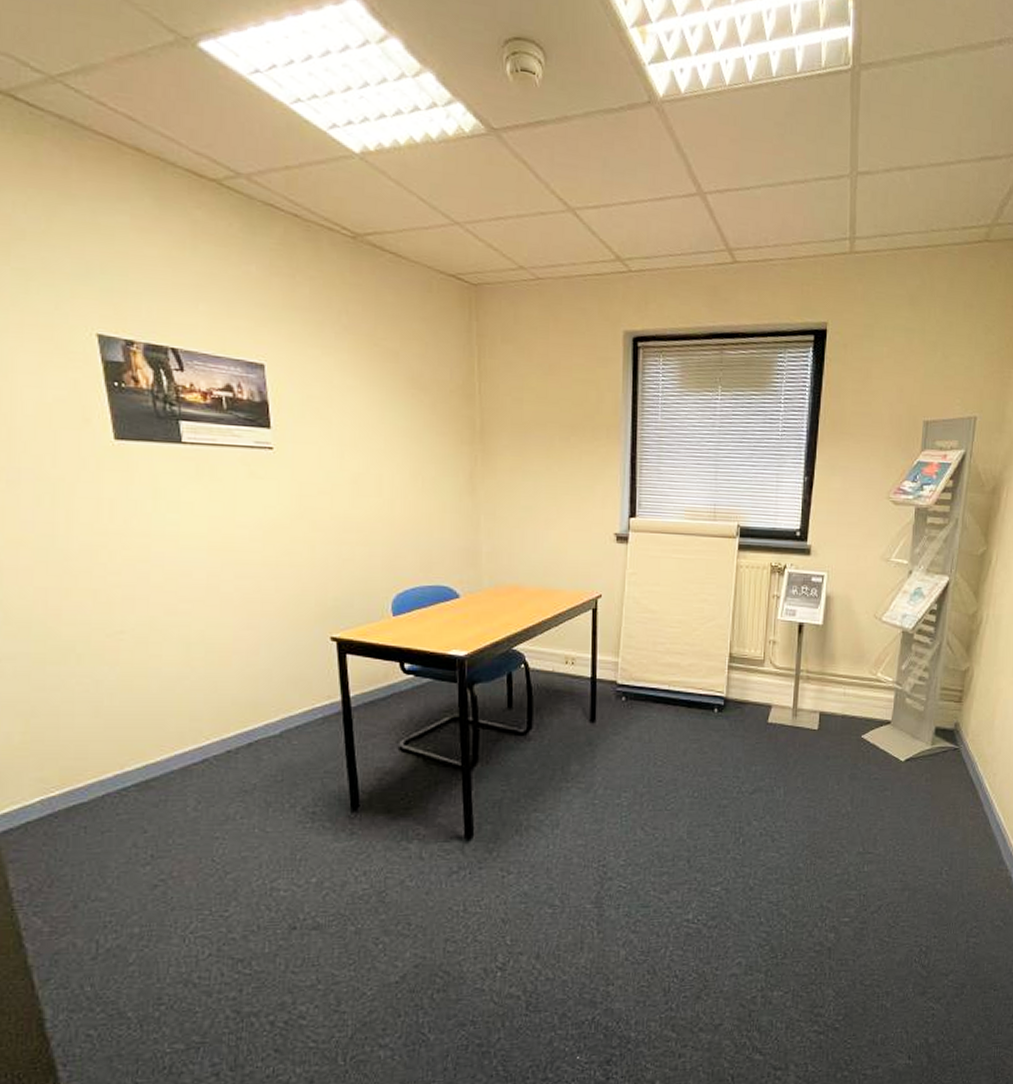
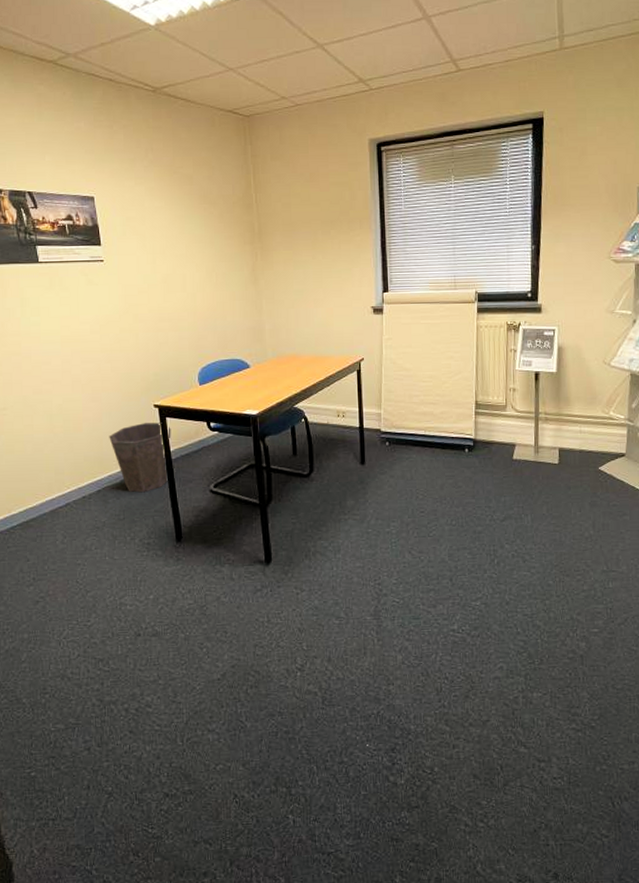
waste bin: none [267,660,352,748] -> present [109,422,172,493]

